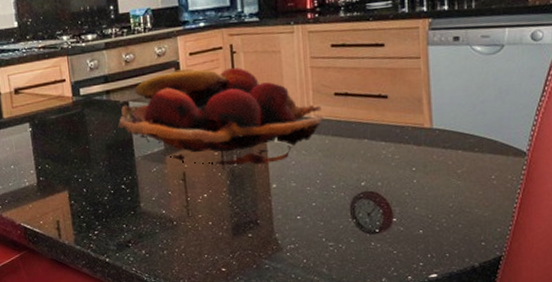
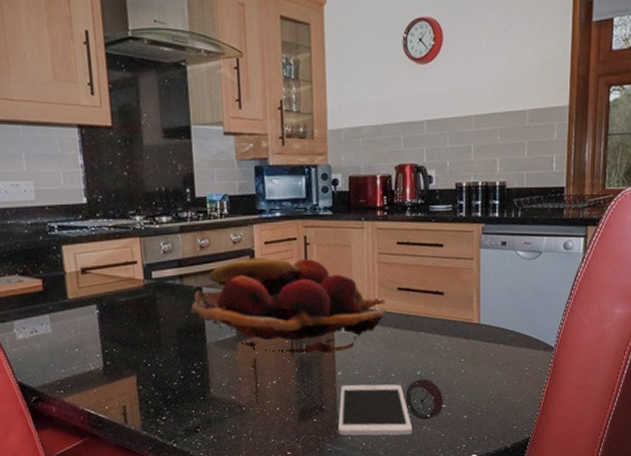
cell phone: none [275,196,360,252] -> present [338,384,413,436]

